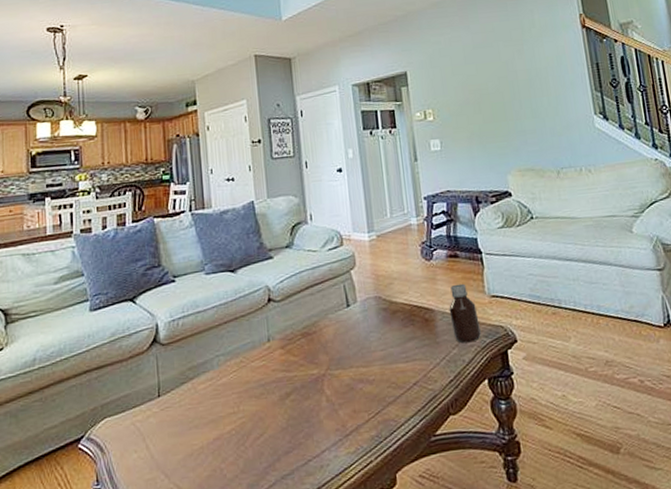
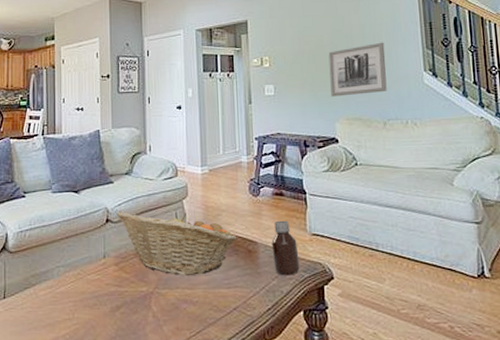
fruit basket: none [278,284,412,354] -> present [116,211,237,277]
wall art: none [494,86,558,148] -> present [328,42,387,97]

